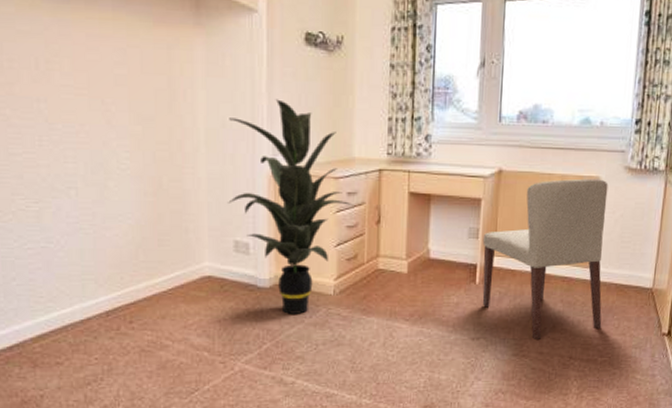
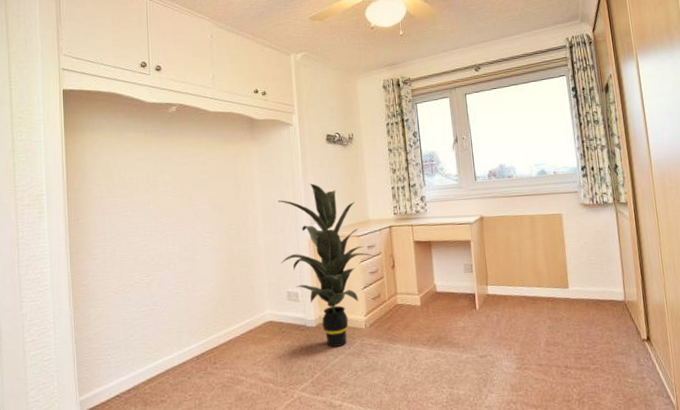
chair: present [482,178,609,339] -> none [476,215,588,353]

